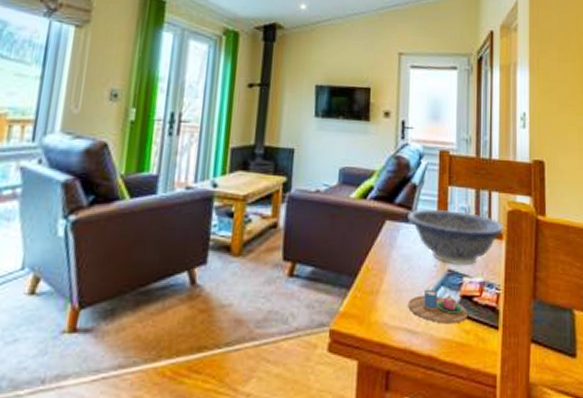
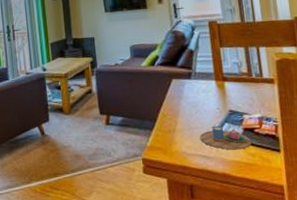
decorative bowl: present [406,208,505,266] -> none [188,65,276,107]

